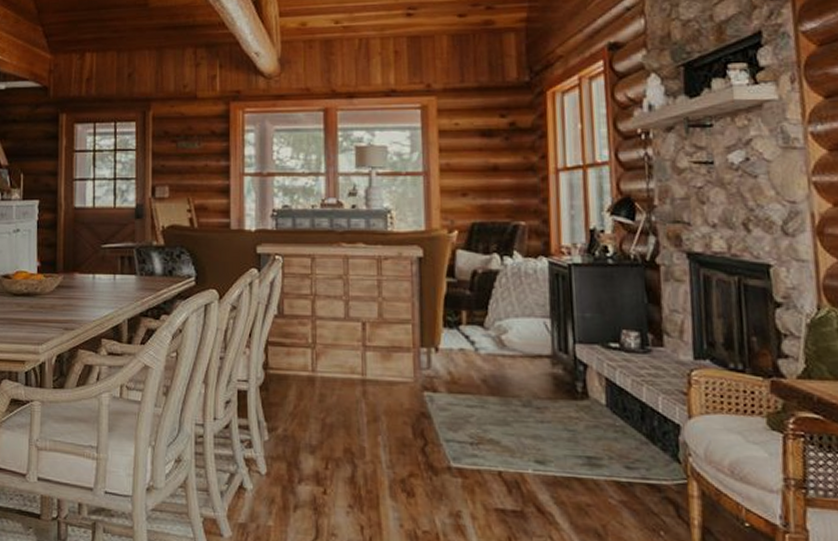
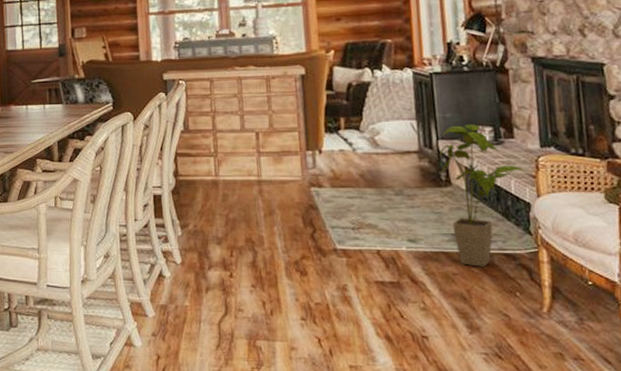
house plant: none [576,326,678,499] -> present [439,123,528,267]

